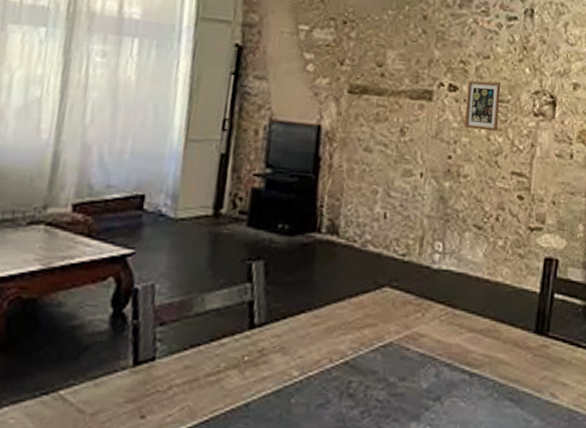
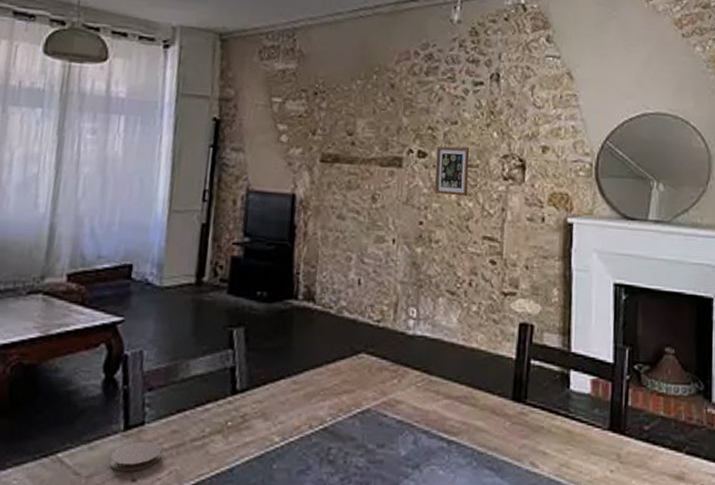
coaster: none [117,377,174,408] -> present [110,441,162,471]

